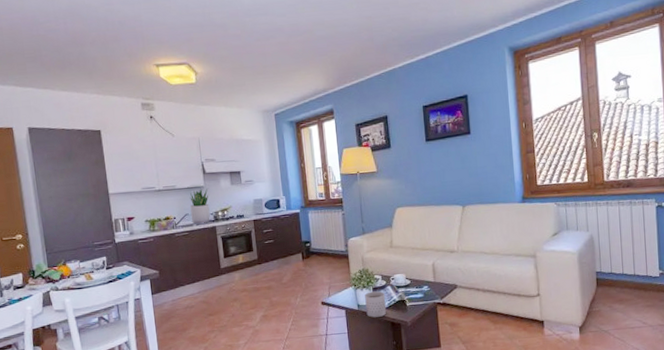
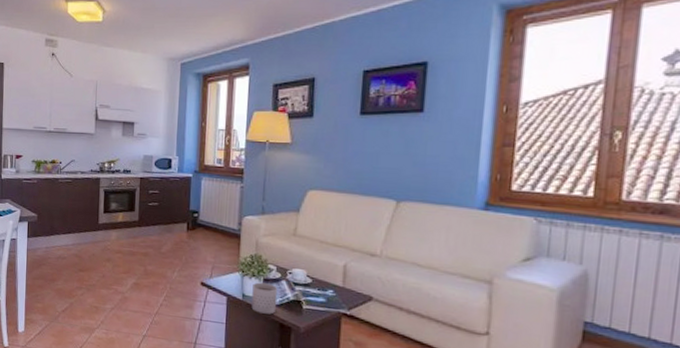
planter: present [189,188,211,224] -> none [76,136,97,173]

